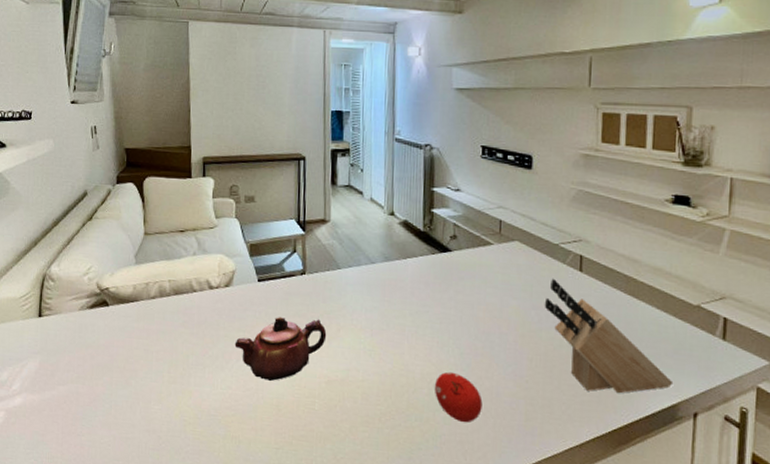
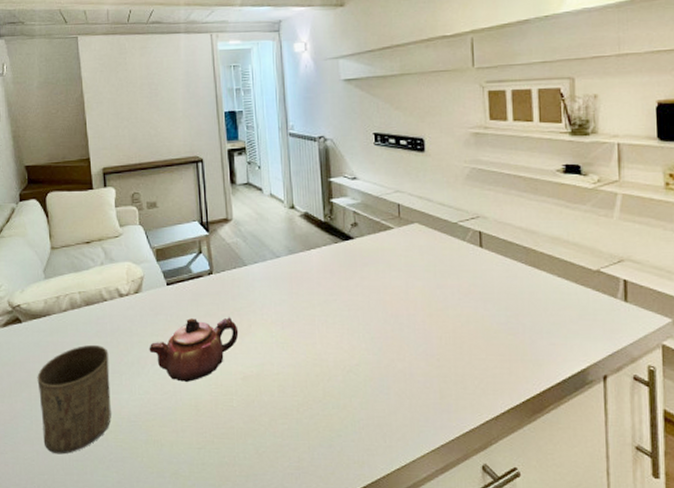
cup: none [120,334,194,442] -> present [37,344,111,455]
fruit: present [435,371,483,423] -> none [349,357,397,406]
knife block: present [544,278,674,394] -> none [448,256,581,364]

